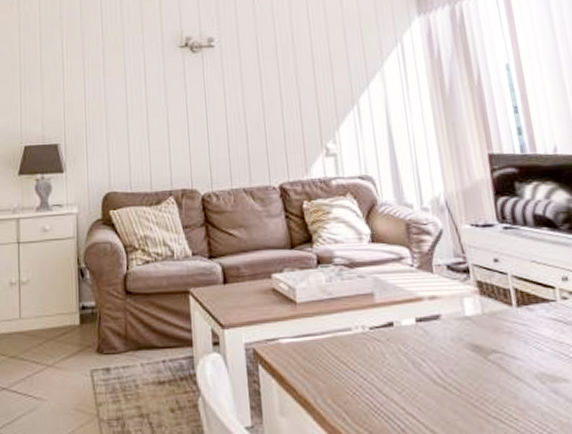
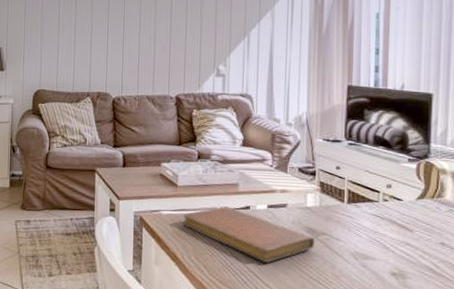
notebook: none [308,325,486,400] -> present [182,206,315,263]

